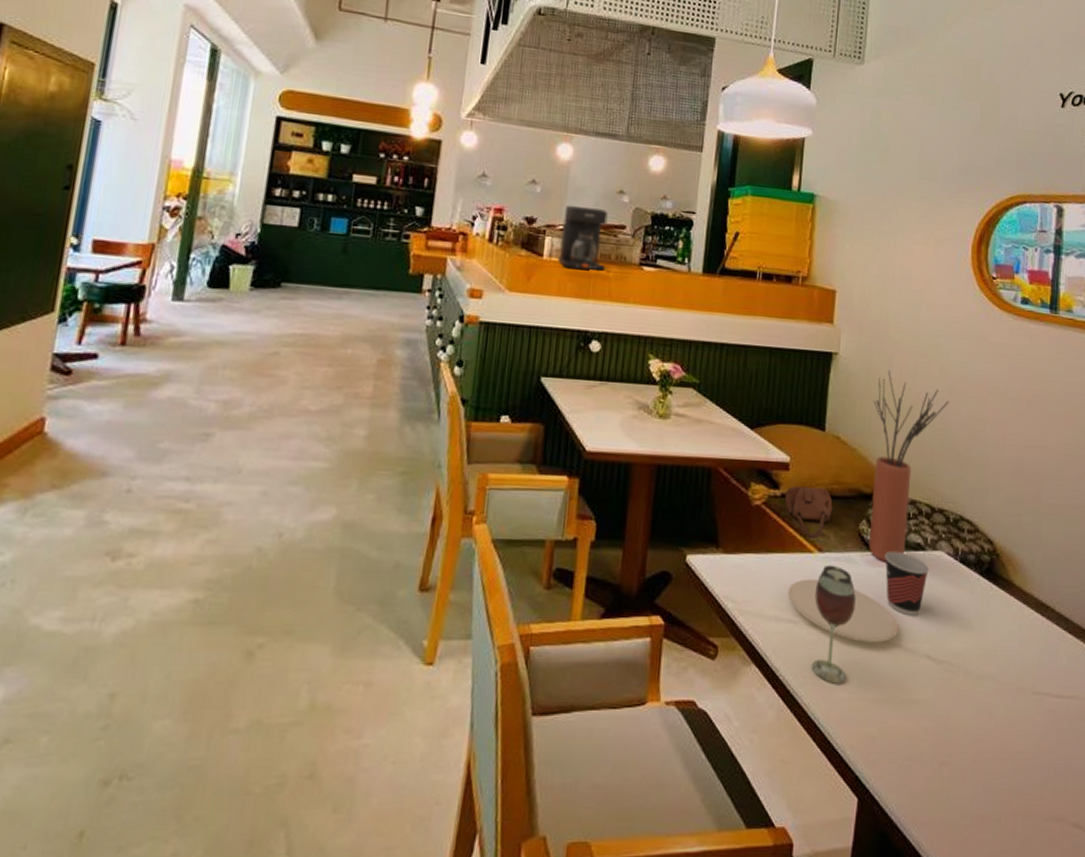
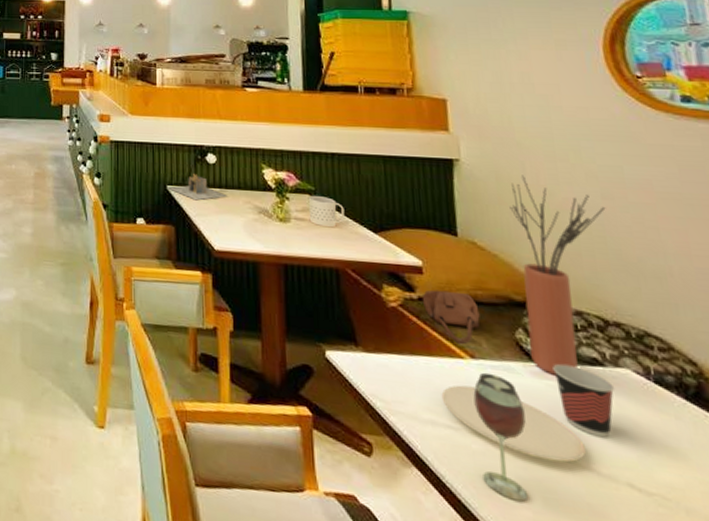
napkin holder: none [541,362,609,395] -> present [167,173,229,201]
coffee maker: present [558,204,608,272] -> none [169,41,212,95]
mug: none [689,389,726,424] -> present [308,195,345,228]

